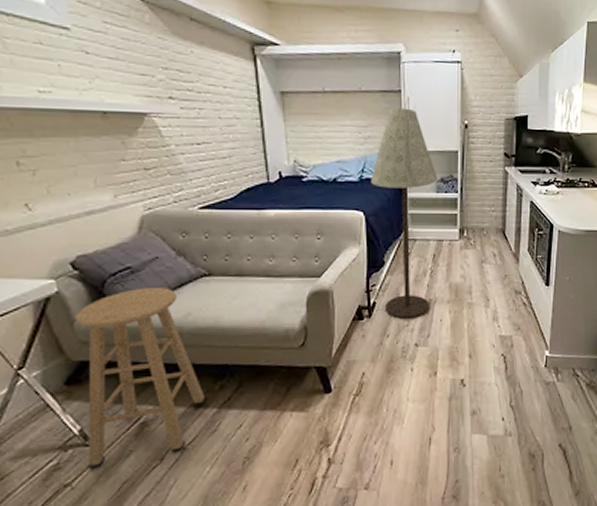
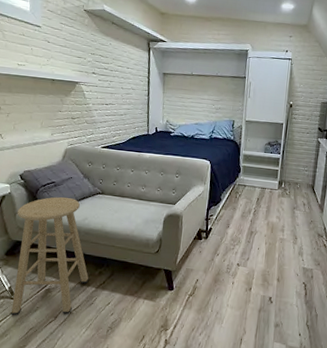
floor lamp: present [371,107,438,320] -> none [217,89,267,245]

